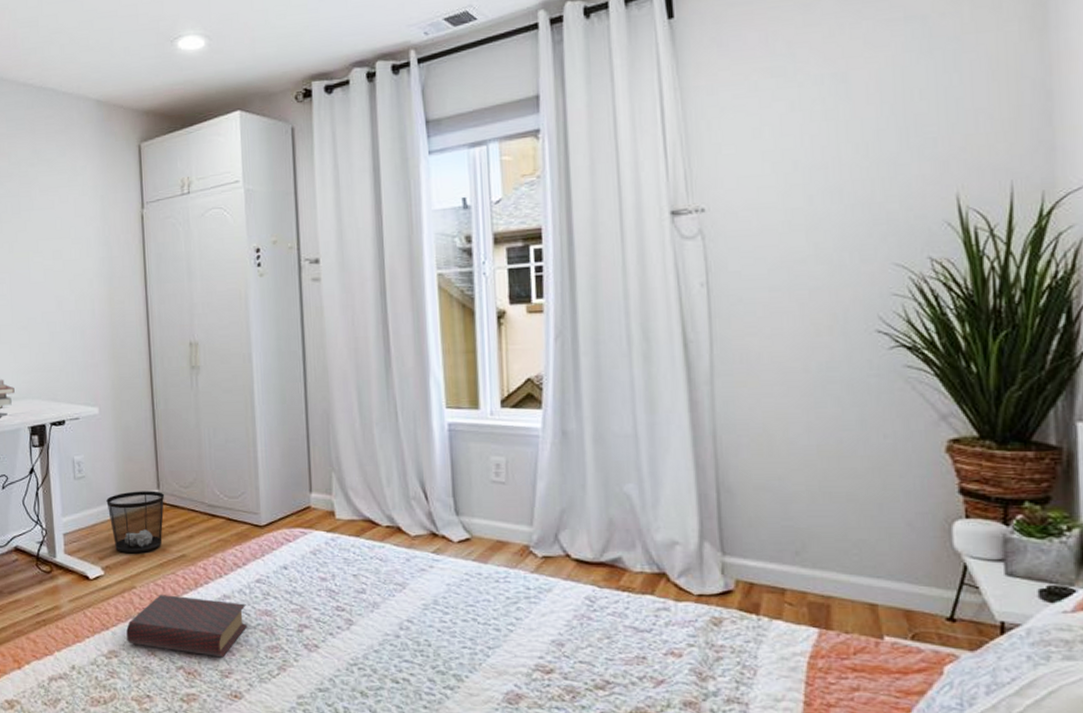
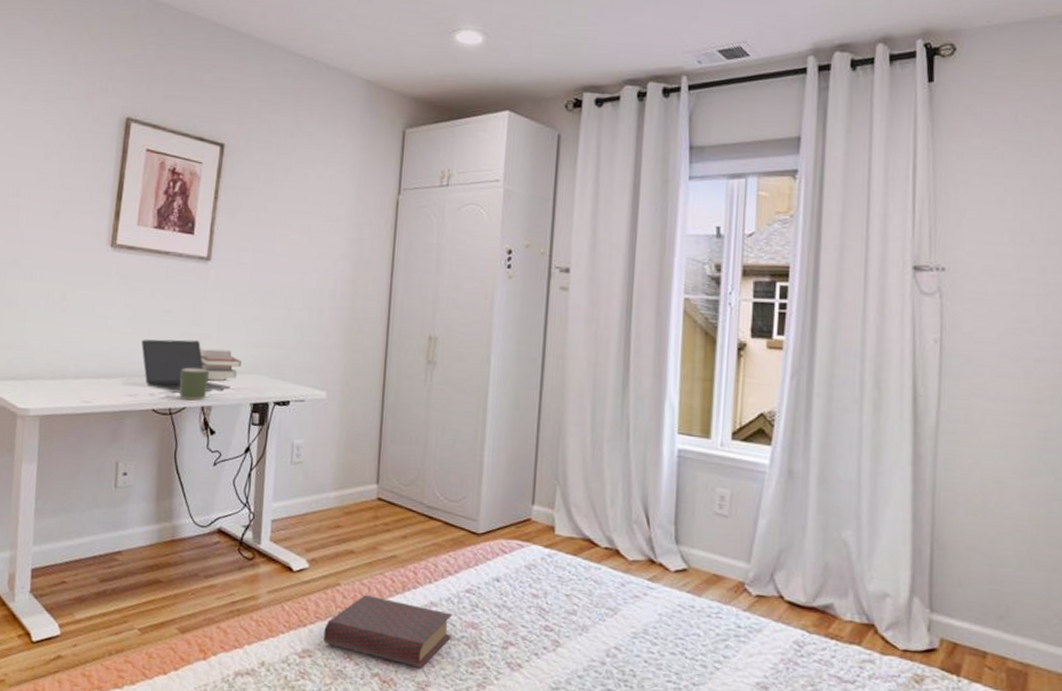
waste bin: present [106,491,165,554] -> none [321,483,383,549]

